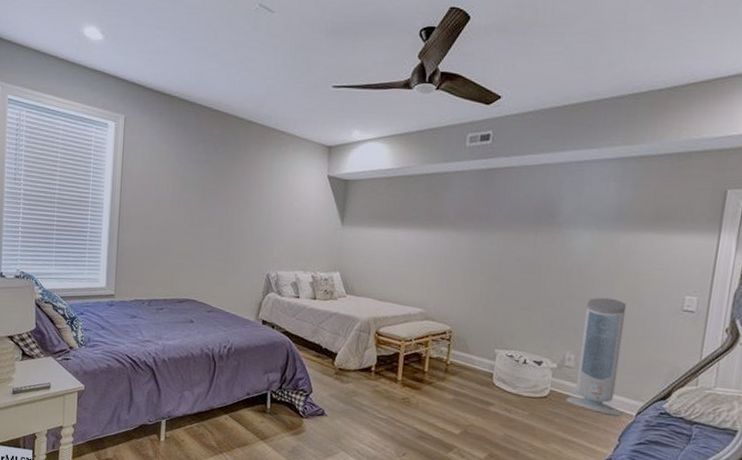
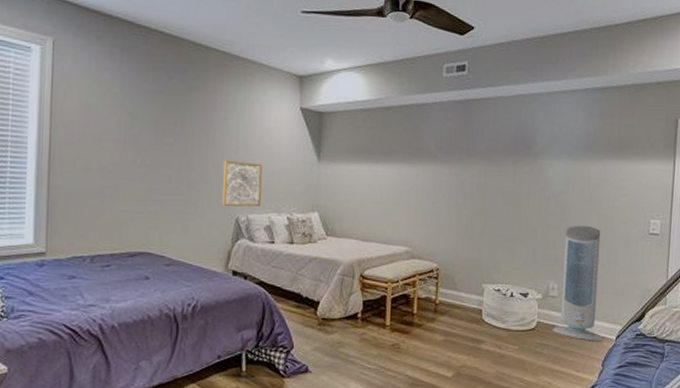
wall art: none [255,222,292,265] -> present [221,160,262,207]

